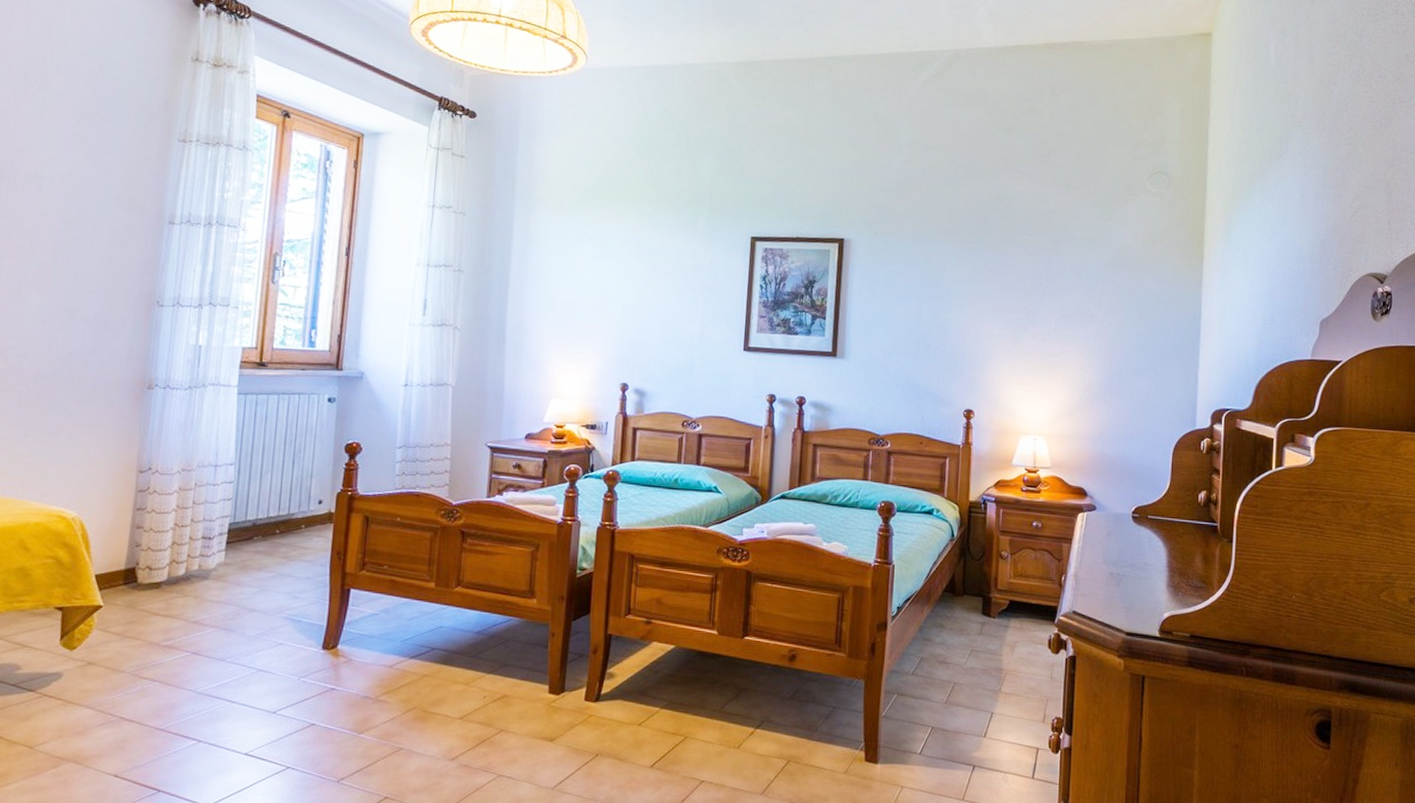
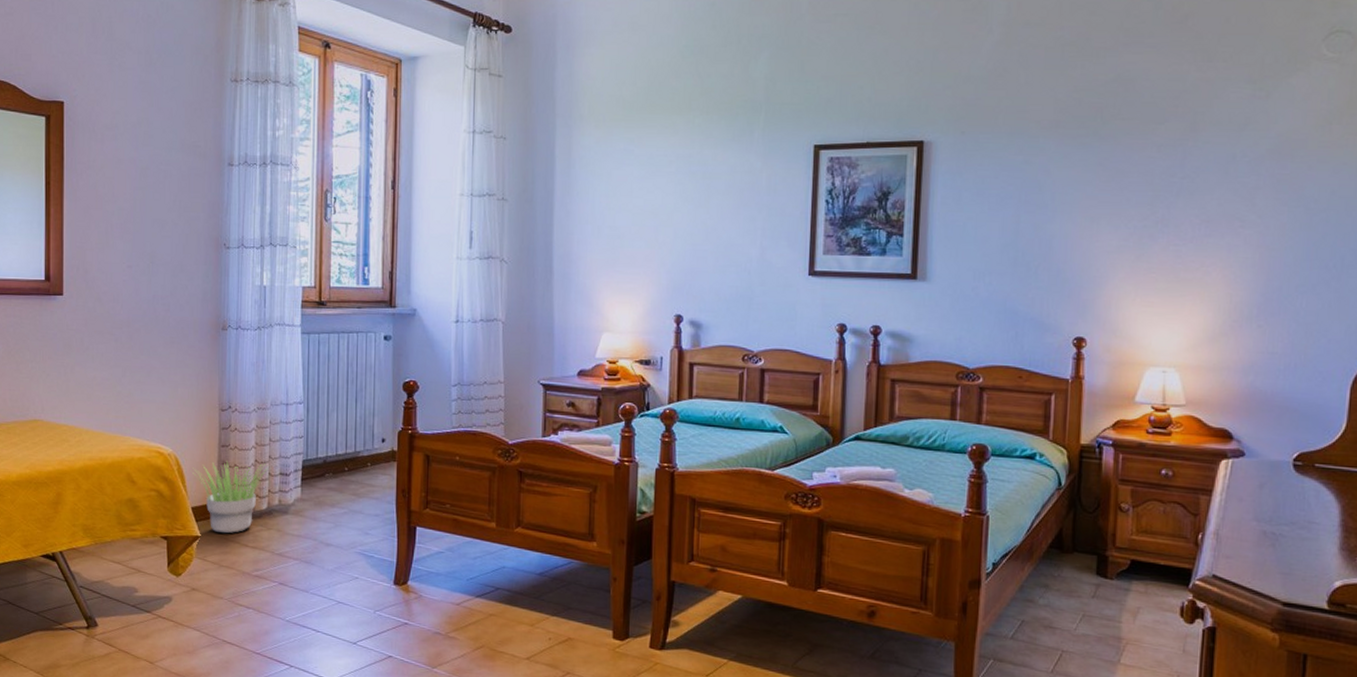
potted plant: none [100,525,188,602] -> present [193,461,267,534]

